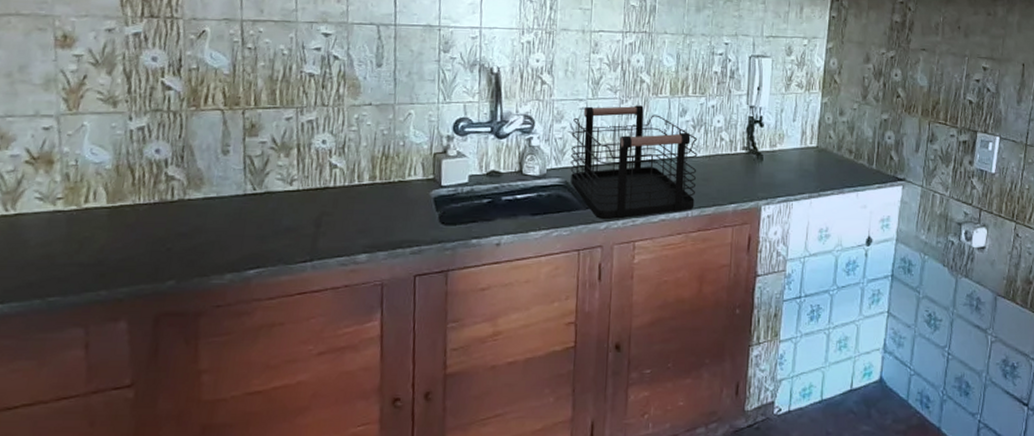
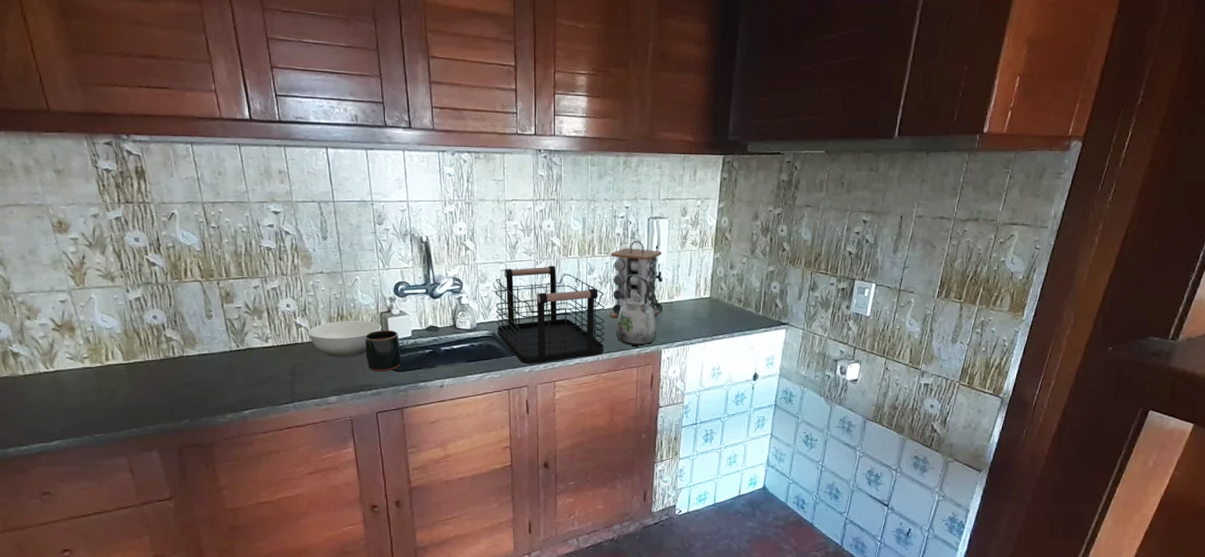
bowl: none [343,161,433,207] -> present [308,321,382,358]
mug: none [409,173,454,225] -> present [365,330,401,372]
spice rack: none [702,80,764,169] -> present [610,240,662,319]
kettle: none [709,118,756,201] -> present [616,275,656,345]

